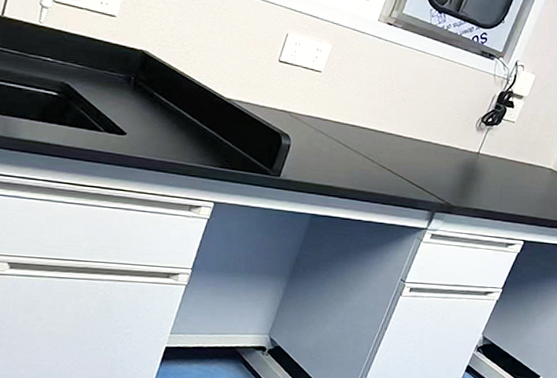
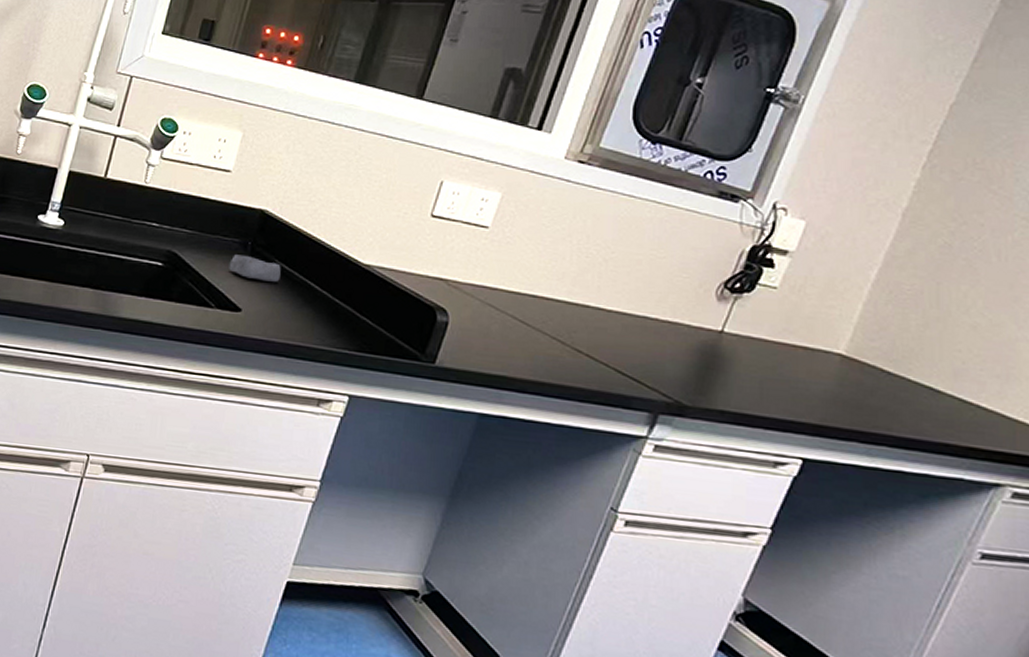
soap bar: none [115,87,159,111] -> present [229,254,281,282]

